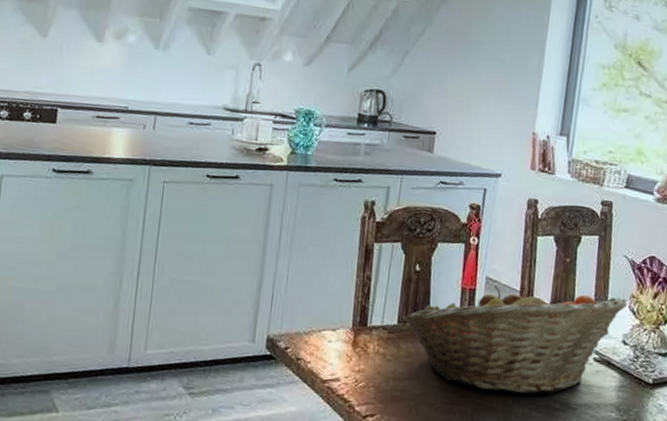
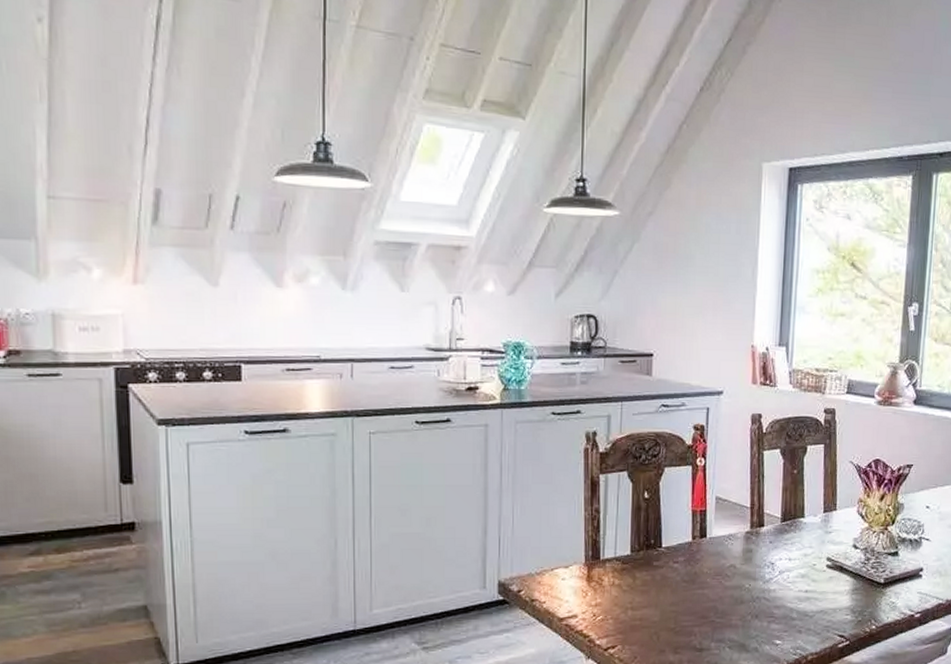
fruit basket: present [403,285,628,395] -> none [636,502,856,609]

